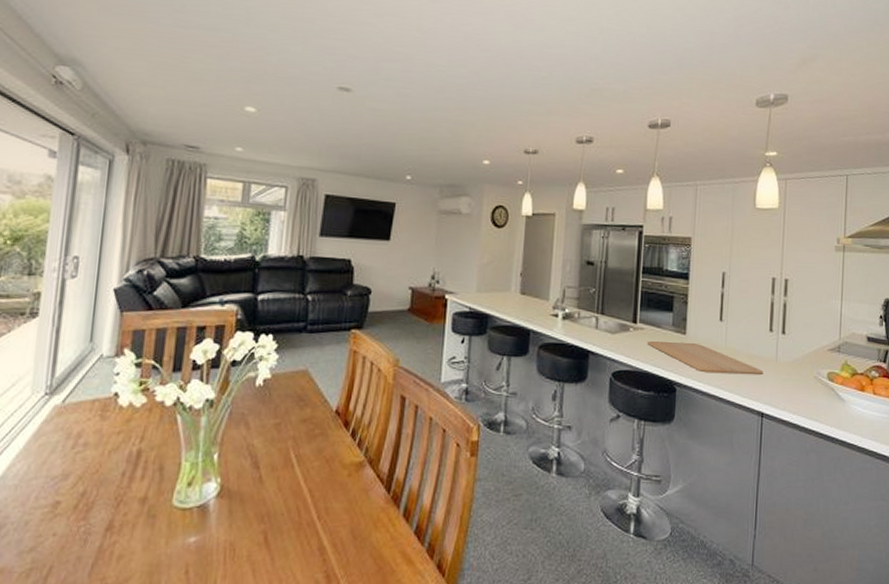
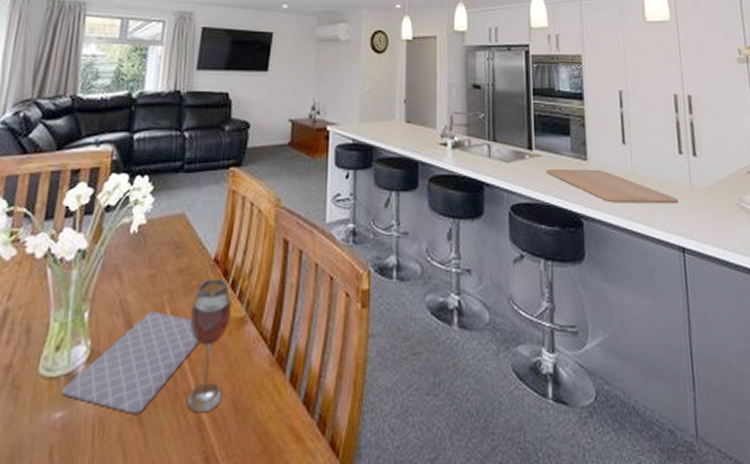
placemat: none [194,456,321,540] -> present [61,312,199,414]
wineglass: none [309,428,352,540] -> present [186,279,232,413]

